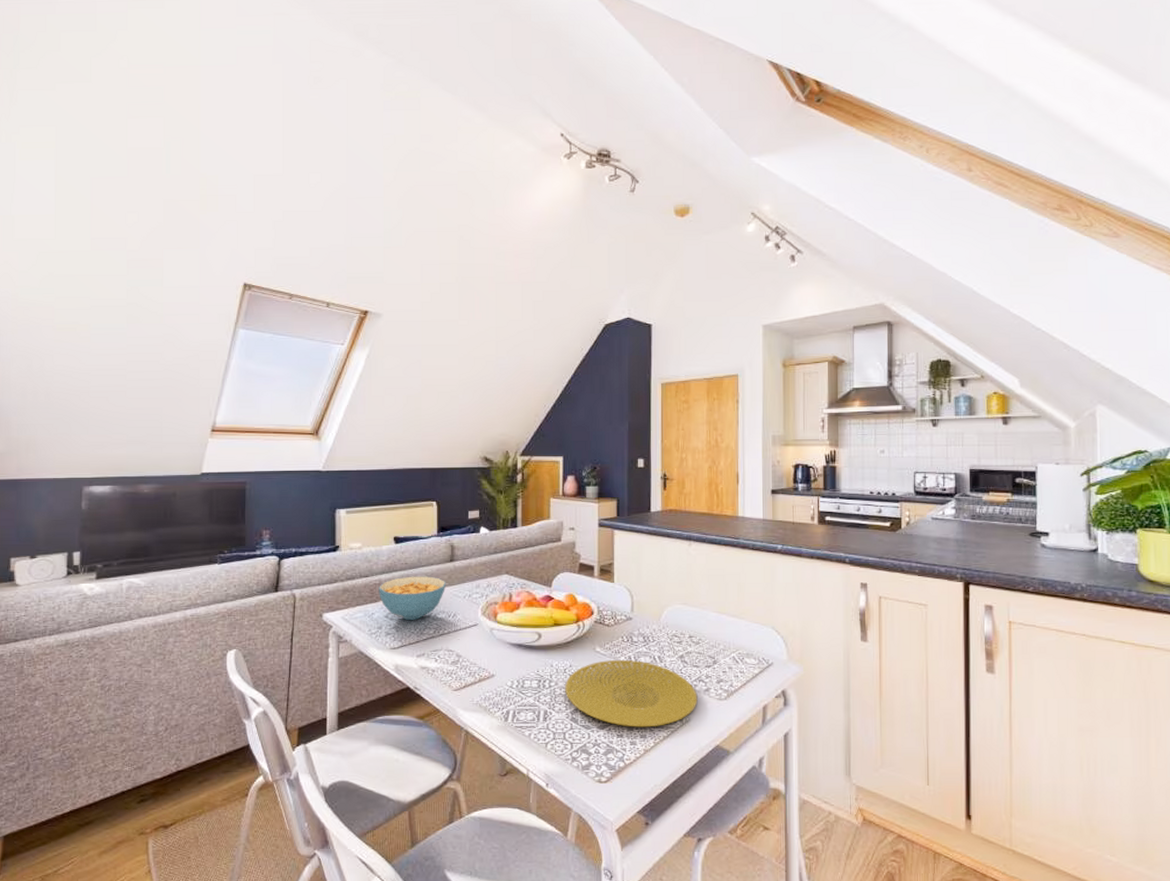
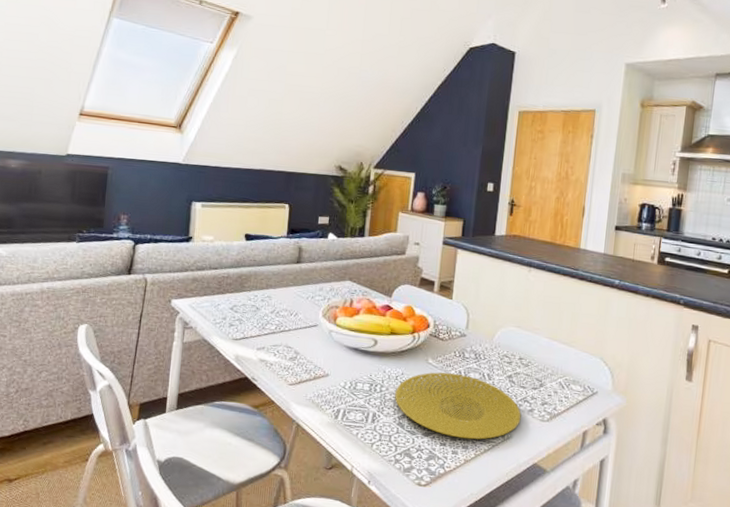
cereal bowl: present [379,576,447,620] -> none [226,273,292,315]

